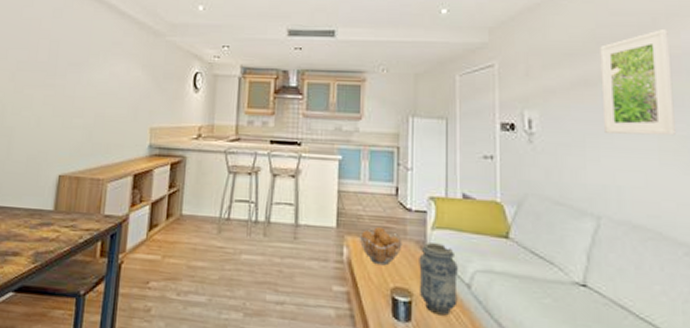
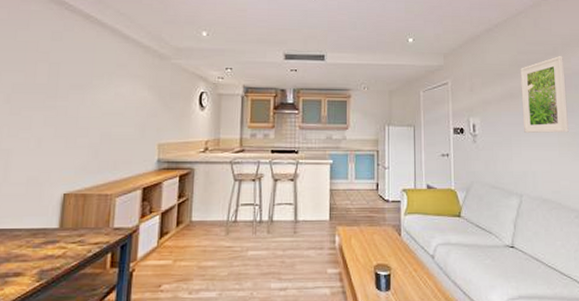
fruit basket: present [359,226,402,266] -> none [348,216,382,248]
vase: present [419,242,458,316] -> none [395,226,425,282]

